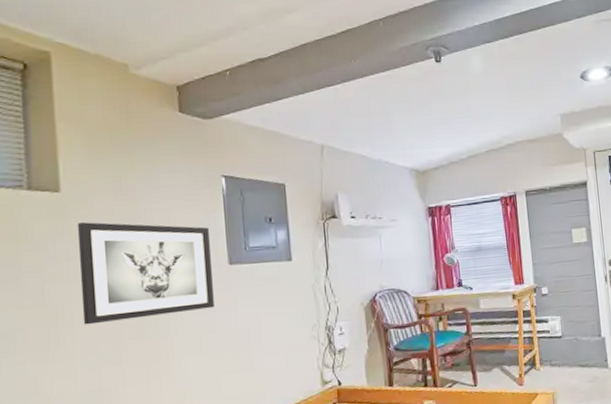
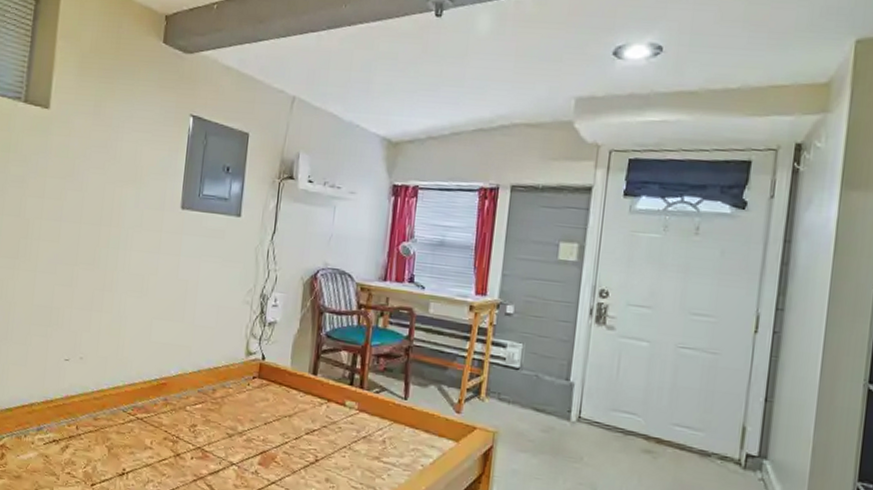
wall art: present [77,222,214,325] -> none [47,142,169,250]

